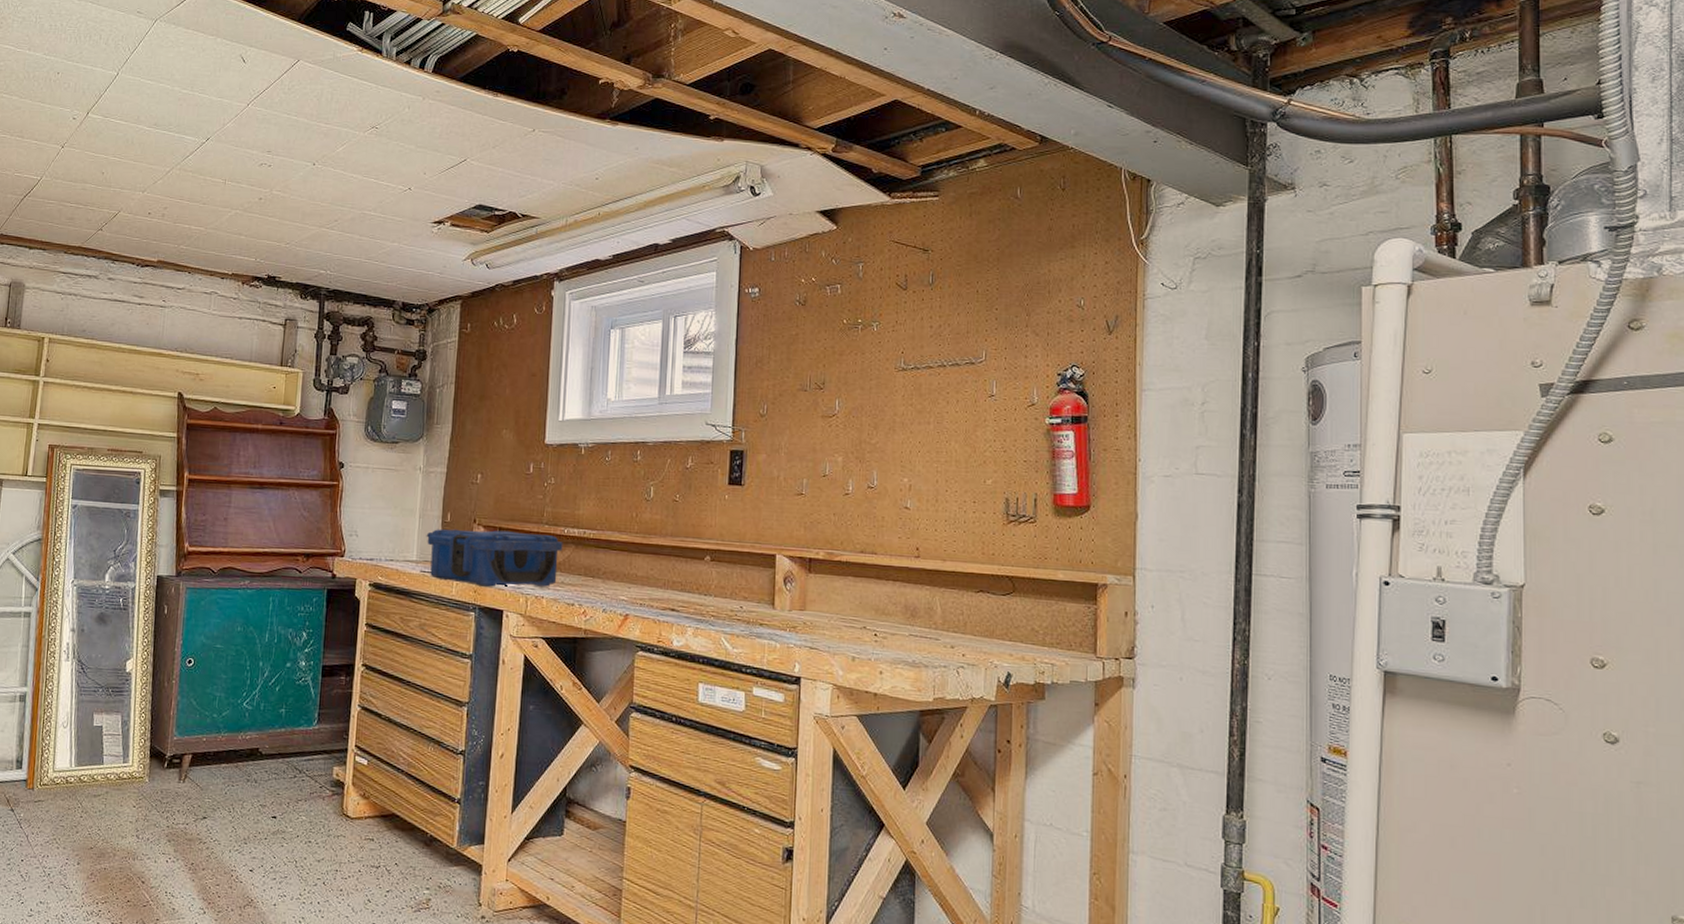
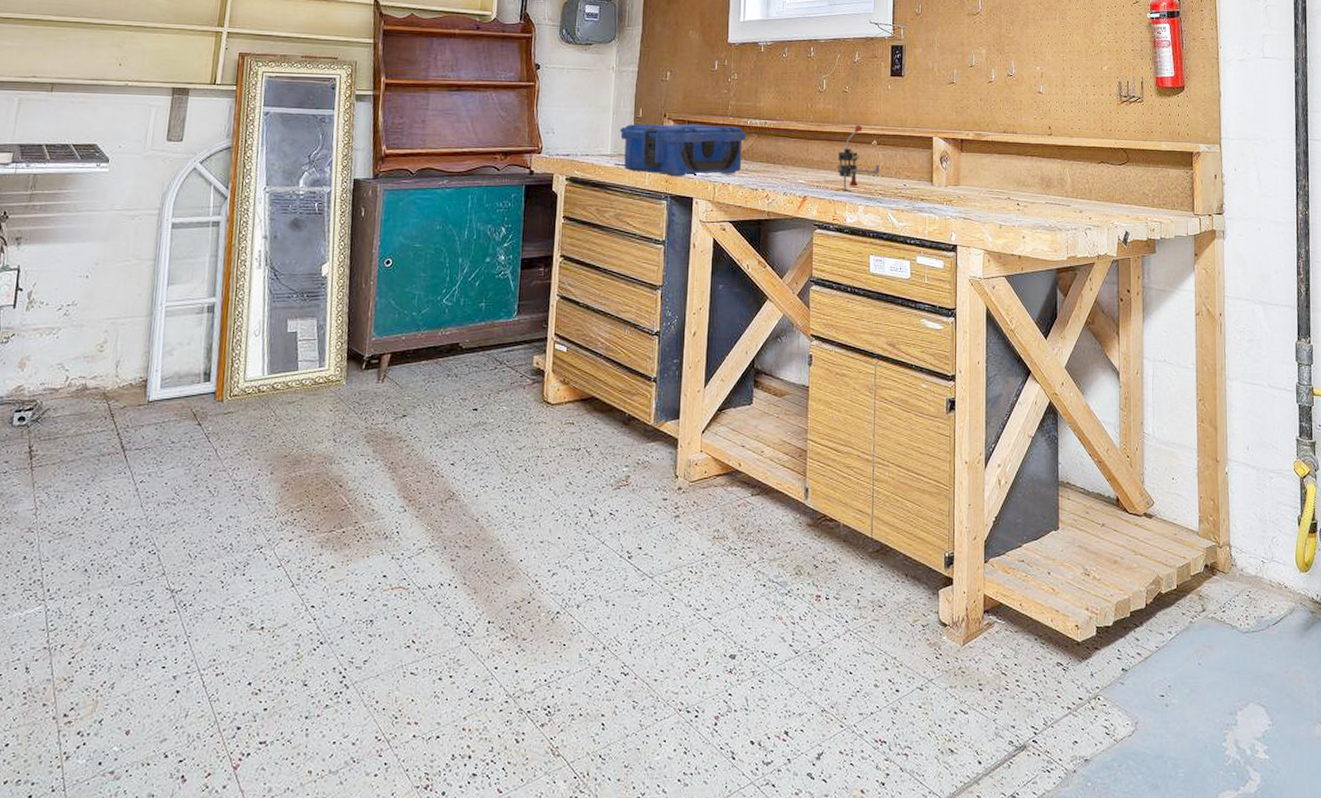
clamp: none [664,538,713,612] -> present [837,125,880,193]

